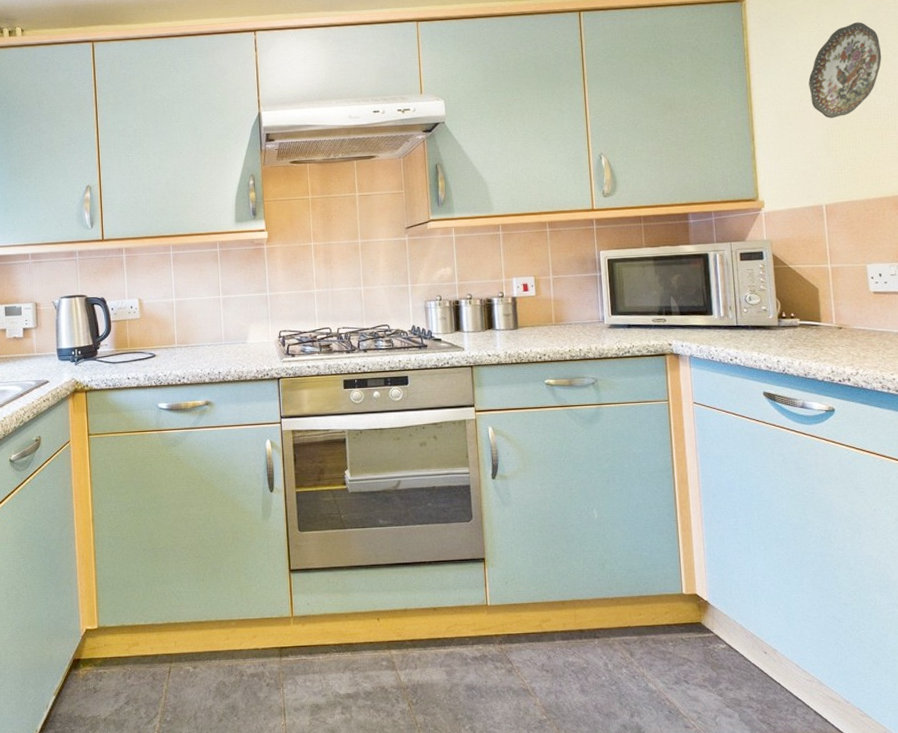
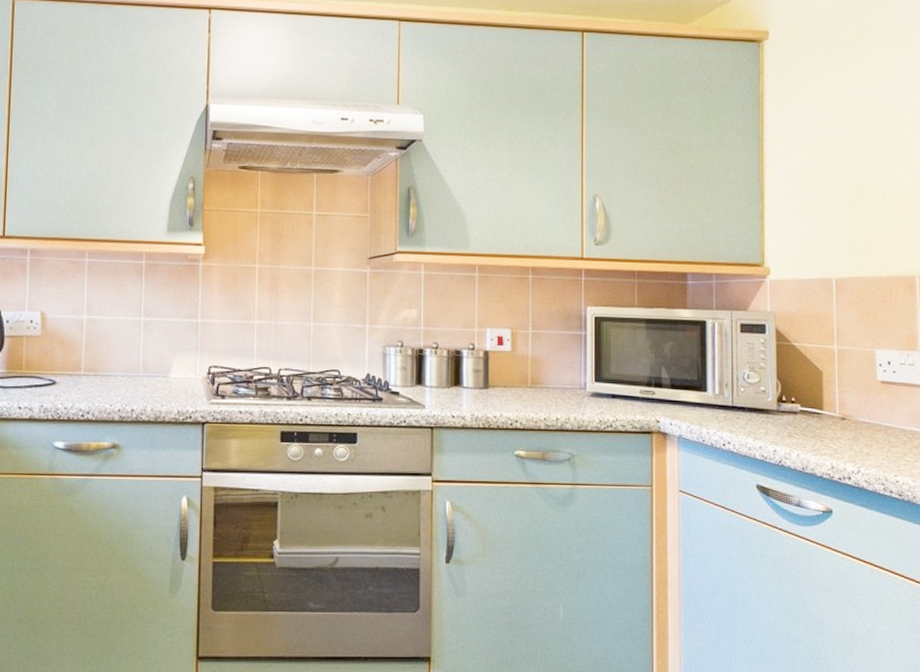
decorative plate: present [808,22,882,118] -> none [825,80,904,183]

